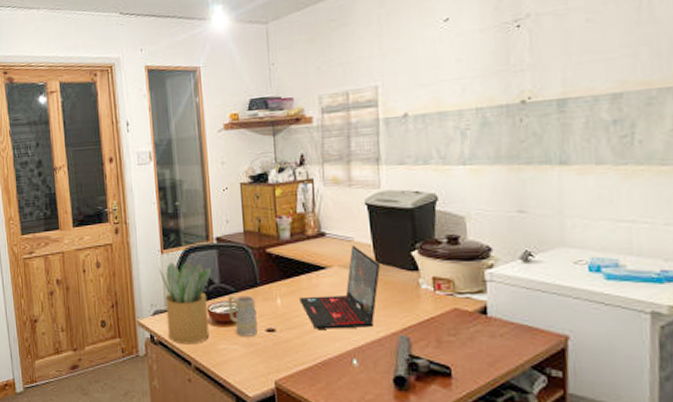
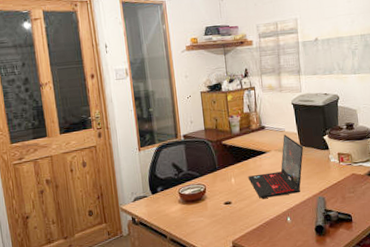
potted plant: present [158,262,211,345] -> none [136,156,181,222]
mug: present [227,294,259,336] -> none [194,178,218,210]

